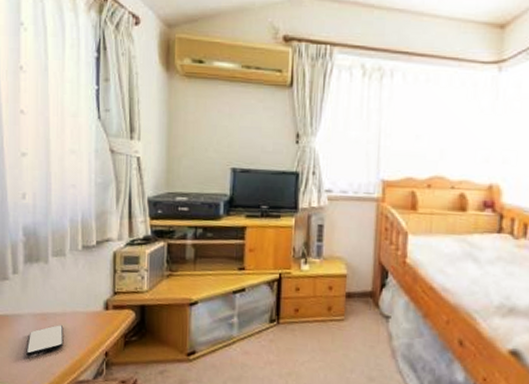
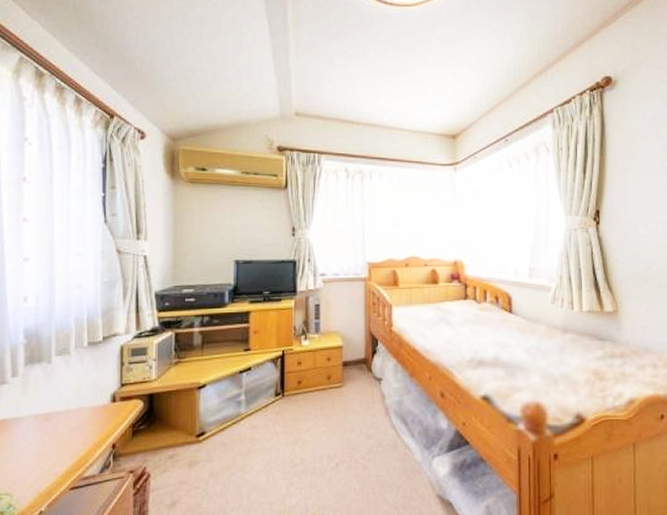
smartphone: present [26,325,64,357] -> none [25,423,68,459]

